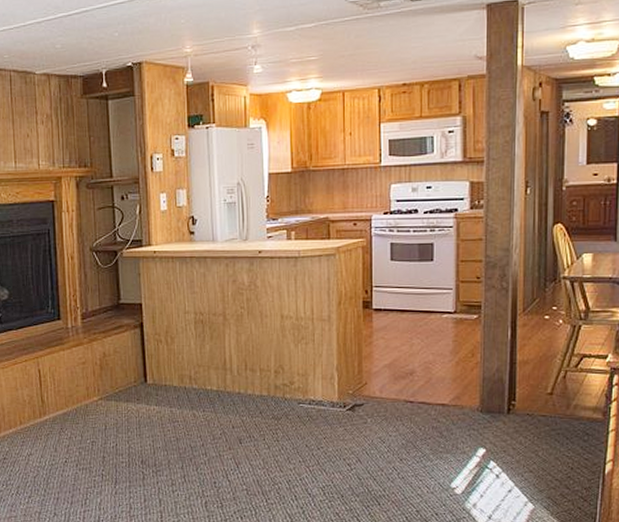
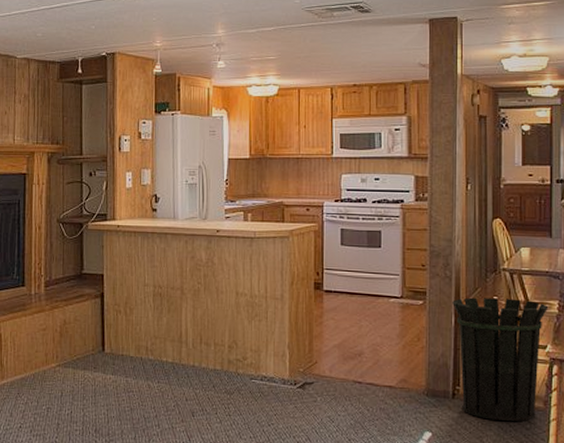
waste bin: none [509,308,611,433] -> present [452,297,549,421]

